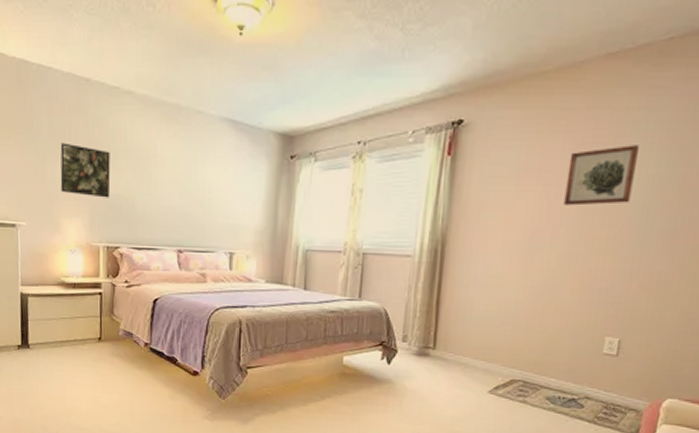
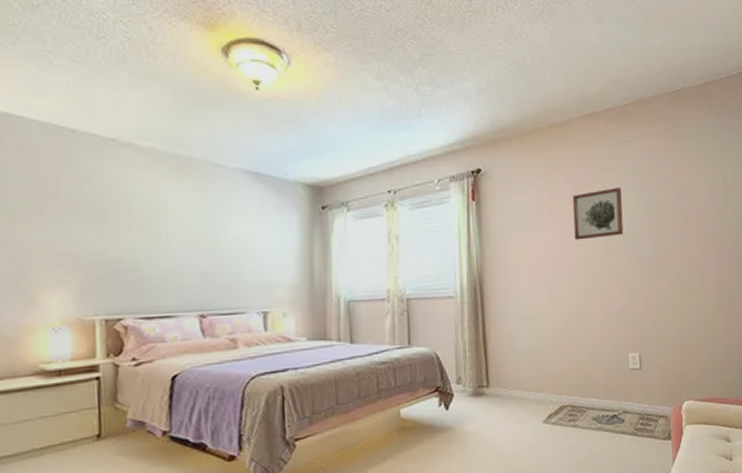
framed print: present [60,143,111,198] -> none [36,201,108,263]

